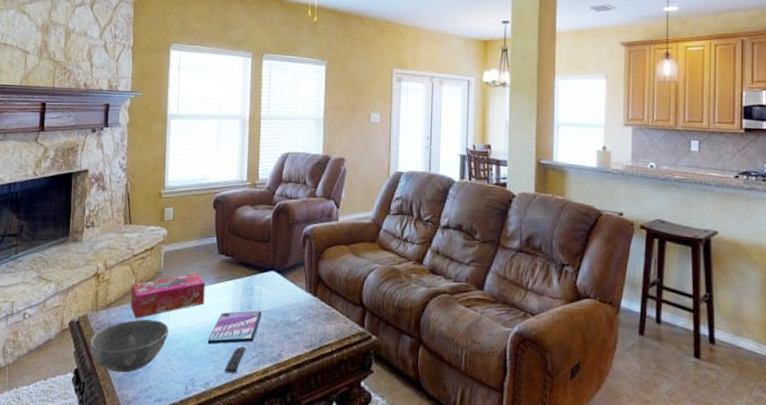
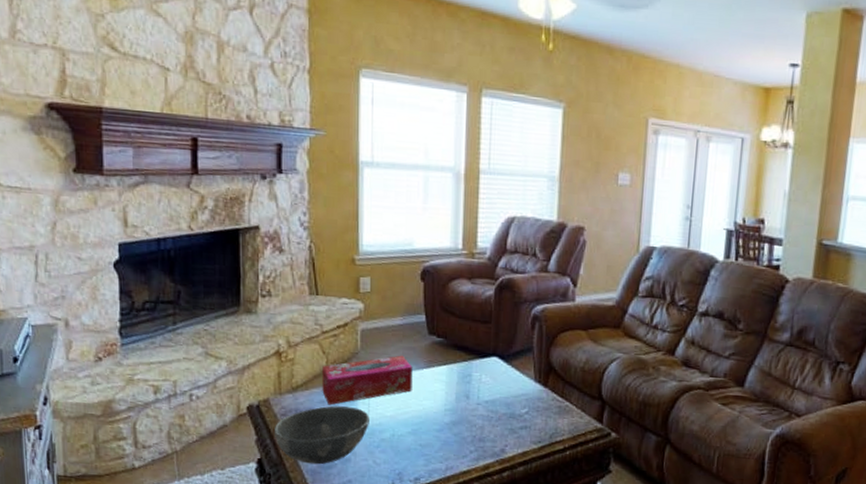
video game case: present [207,311,262,344] -> none [416,401,481,437]
remote control: present [224,346,246,374] -> none [437,439,463,469]

